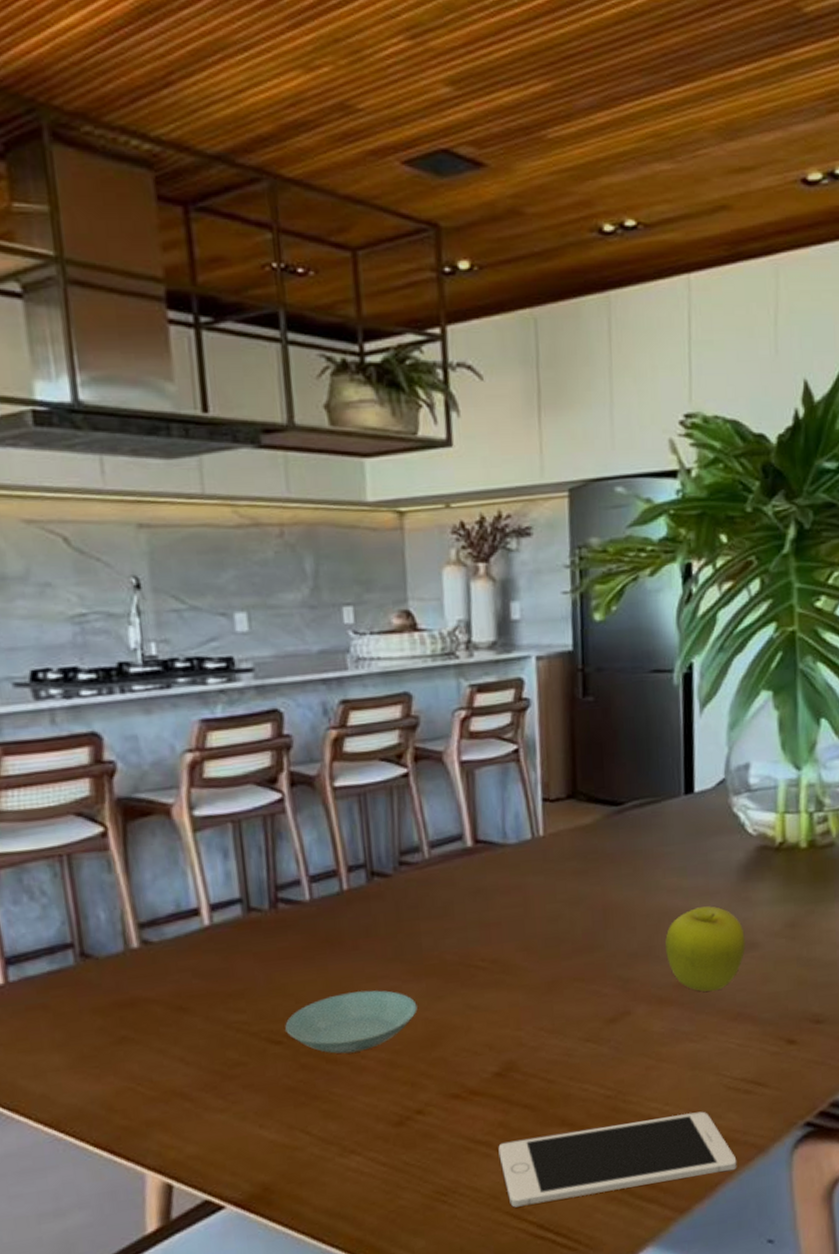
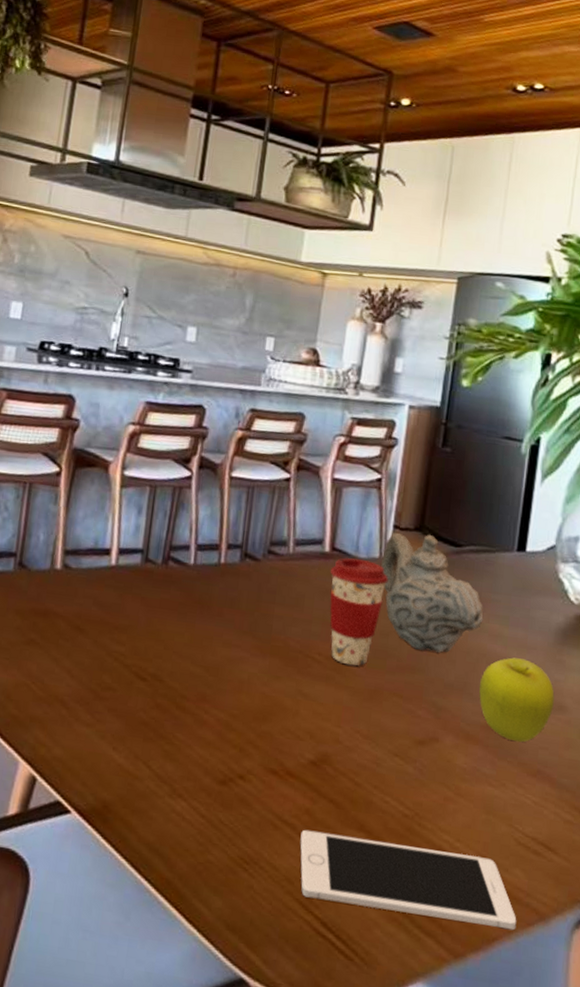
saucer: present [285,990,418,1054] -> none [151,651,259,707]
coffee cup: none [477,844,547,964] -> present [330,558,389,667]
teapot: none [534,798,659,927] -> present [380,533,484,654]

